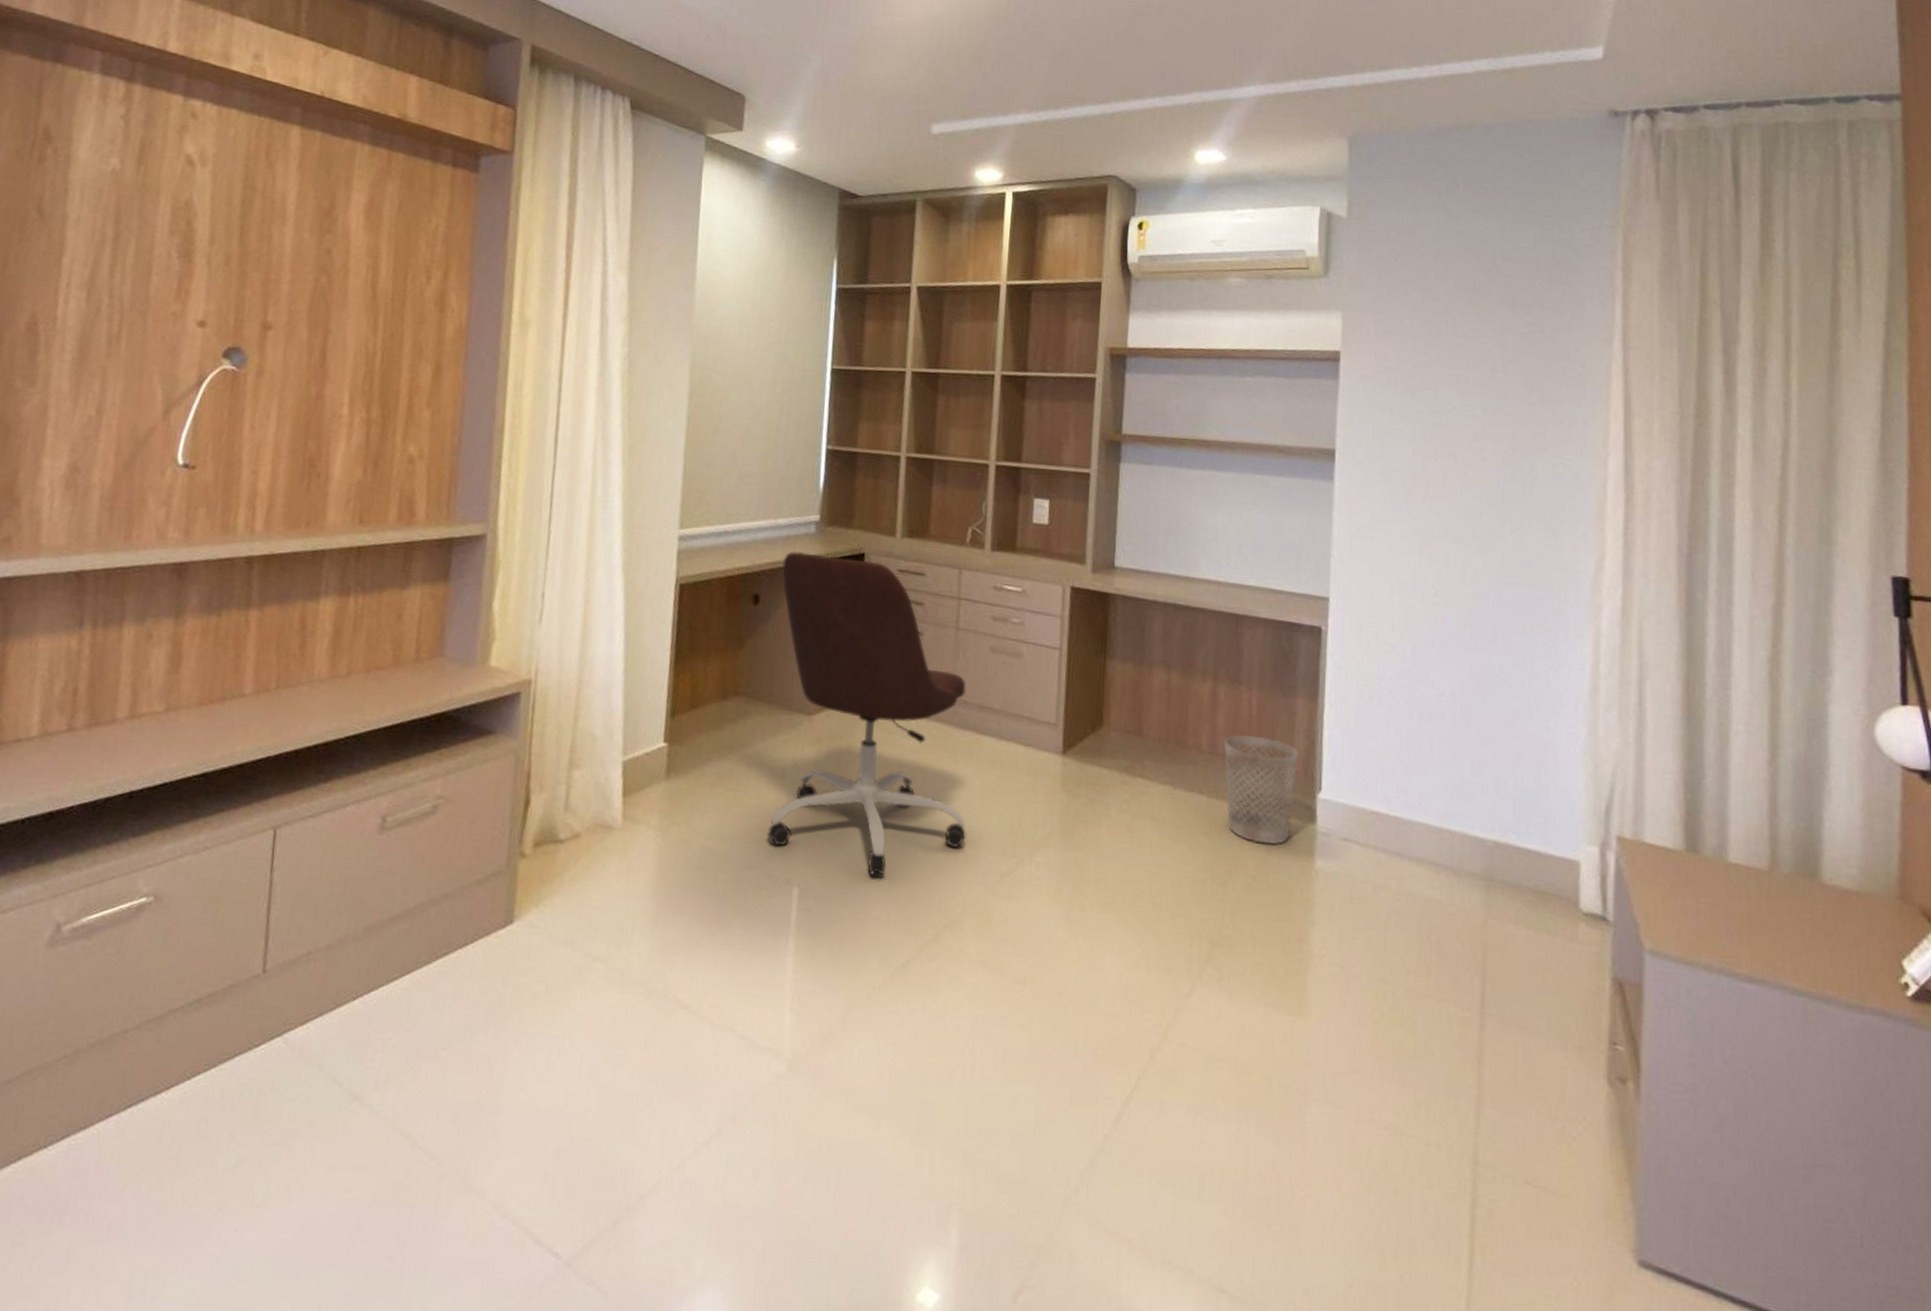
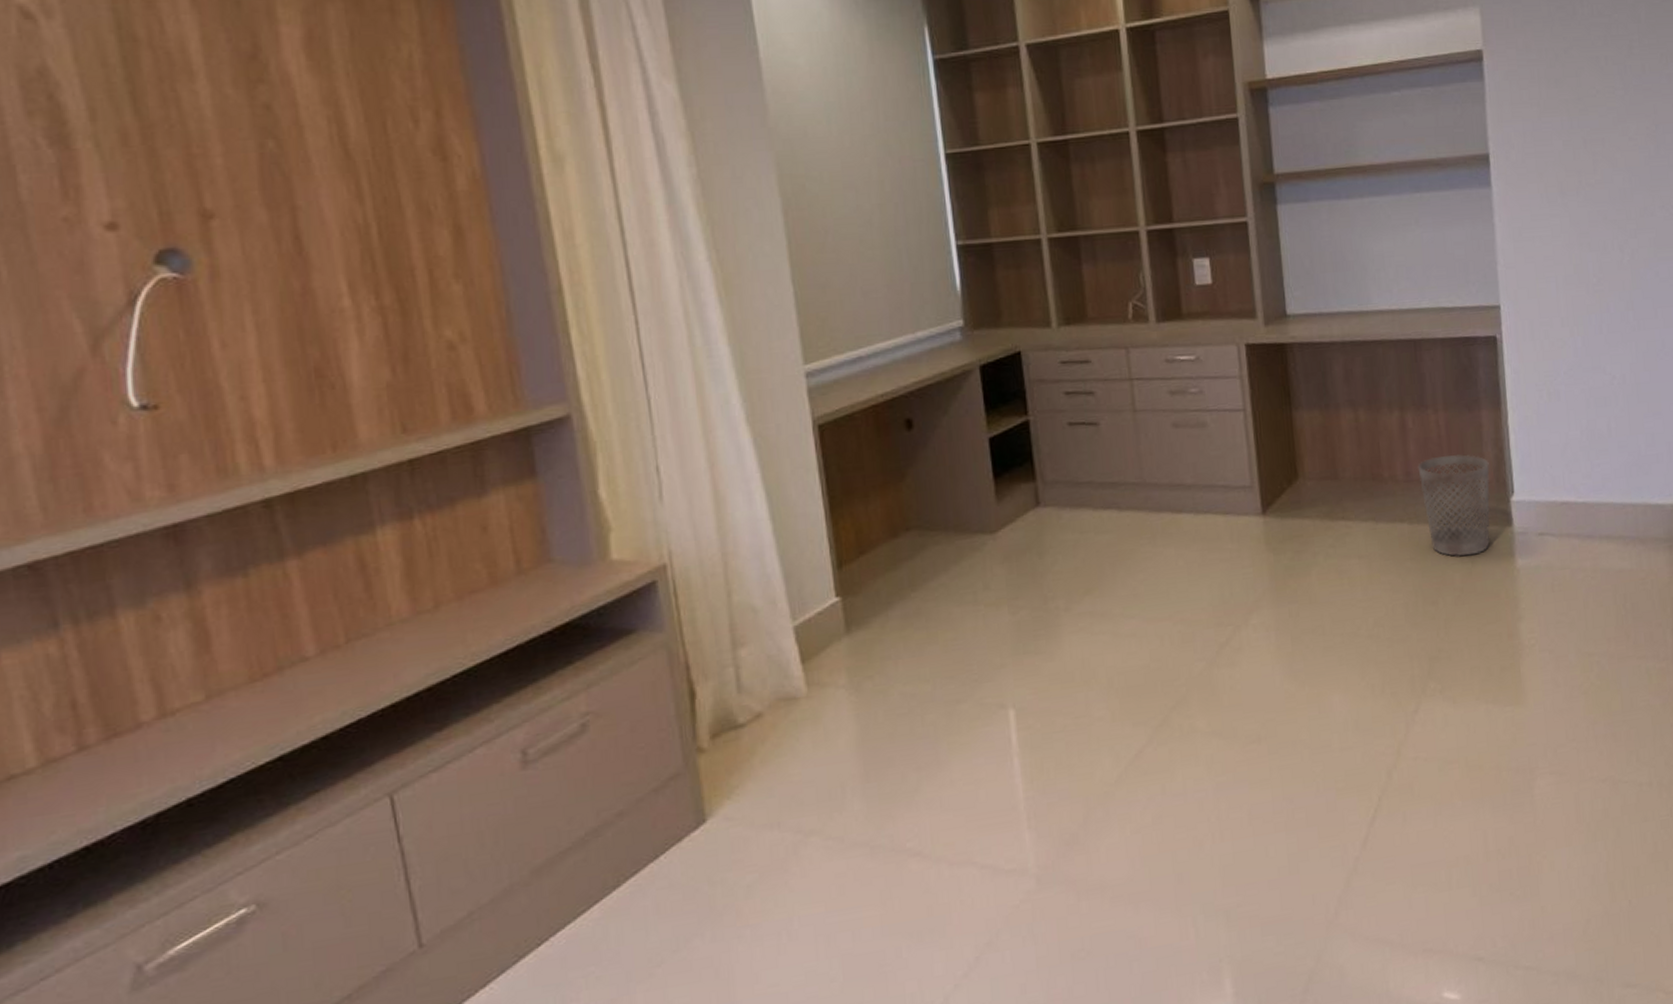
office chair: present [766,551,967,876] -> none [931,358,1180,678]

